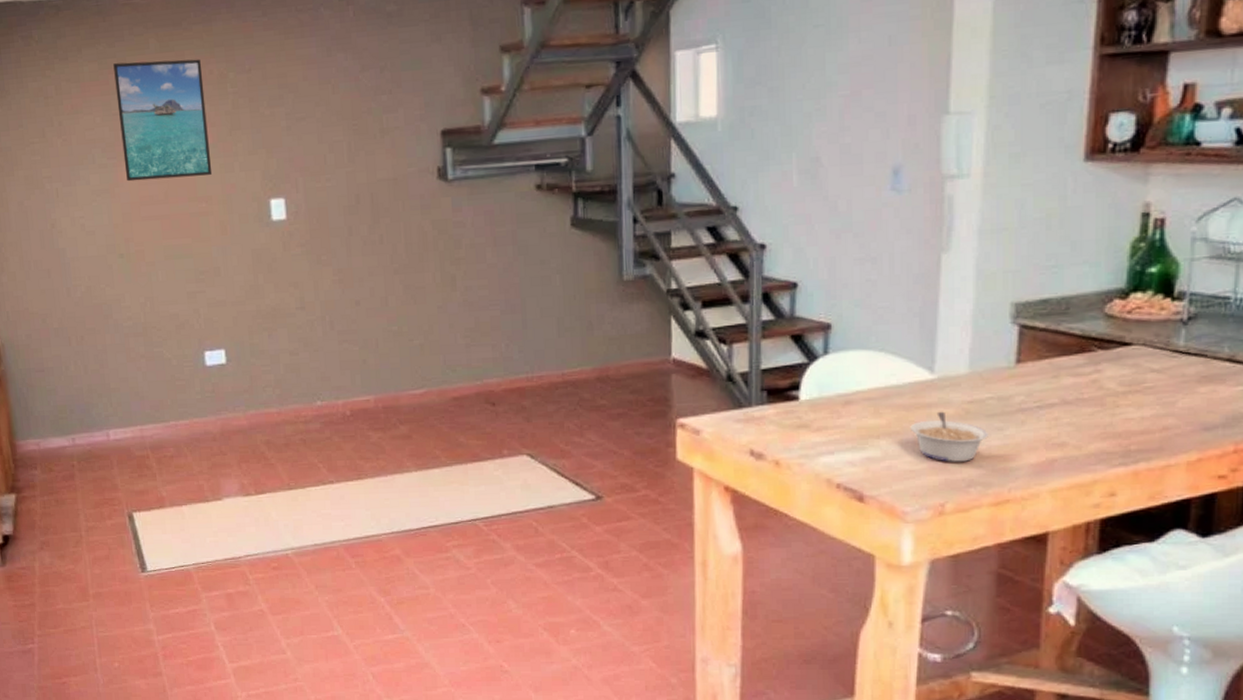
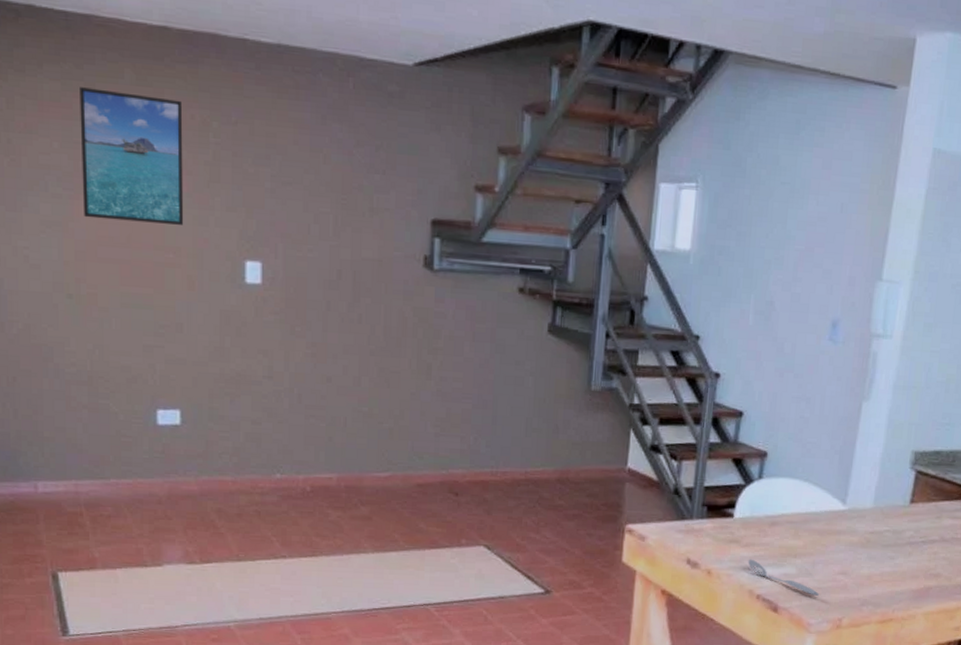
spoon: none [821,444,912,480] -> present [748,559,819,596]
legume: present [910,411,988,462] -> none [822,538,883,584]

